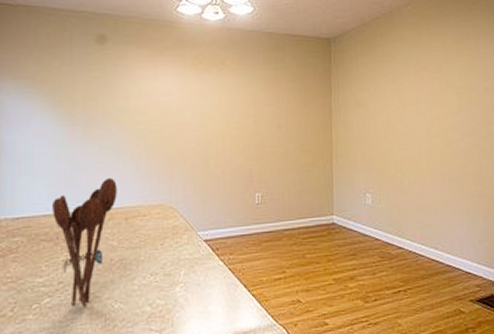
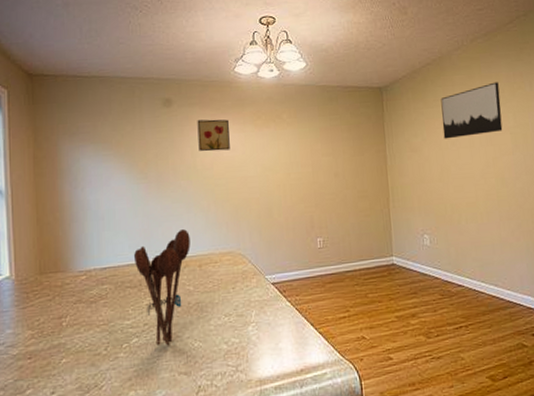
wall art: none [133,60,167,95] -> present [197,119,230,152]
wall art: none [389,41,449,96] -> present [441,82,503,139]

